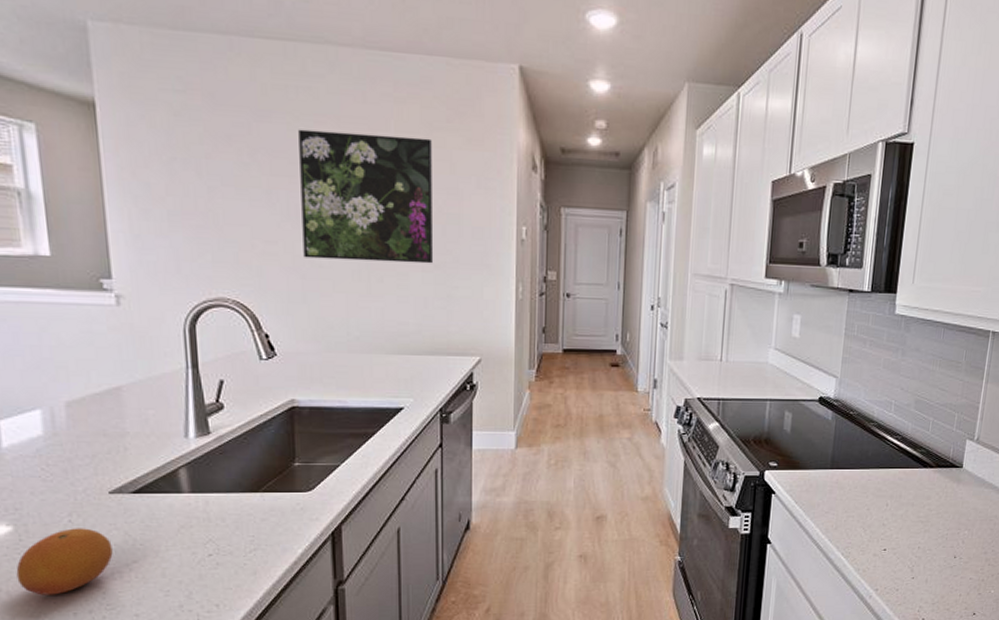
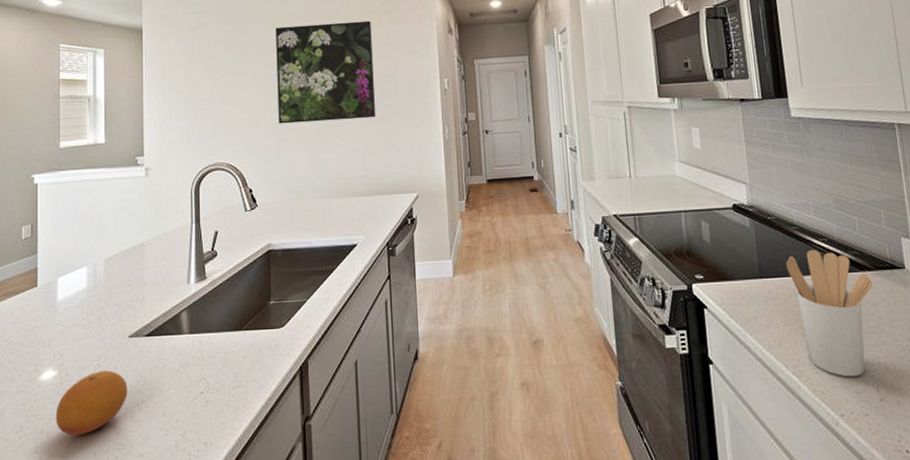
utensil holder: none [857,446,932,559] -> present [786,250,873,378]

